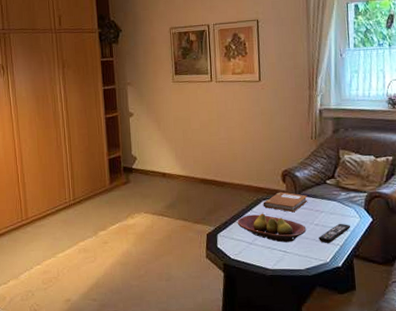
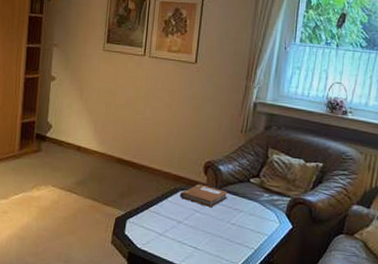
fruit bowl: present [237,213,307,243] -> none [149,203,222,239]
remote control: present [319,223,351,243] -> none [233,225,269,245]

